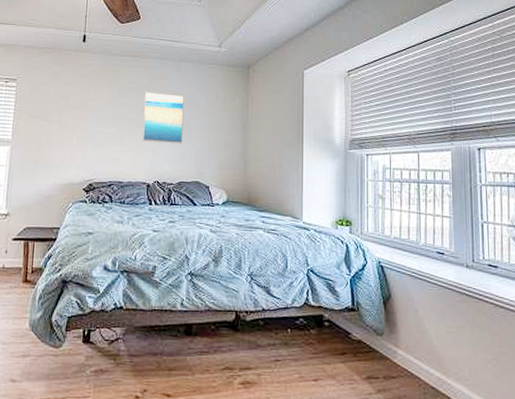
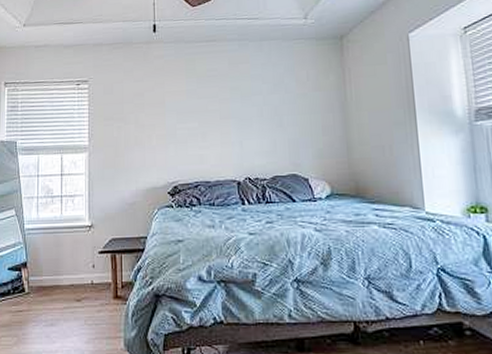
wall art: present [142,92,184,144] -> none [225,77,273,134]

